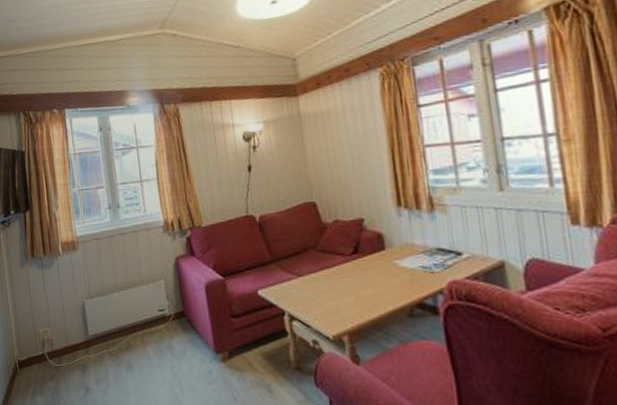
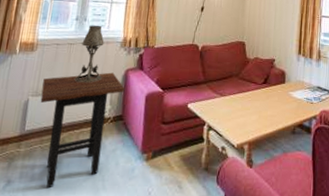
side table: none [93,263,180,395] -> present [40,72,125,189]
table lamp: none [121,210,152,279] -> present [74,25,104,83]

